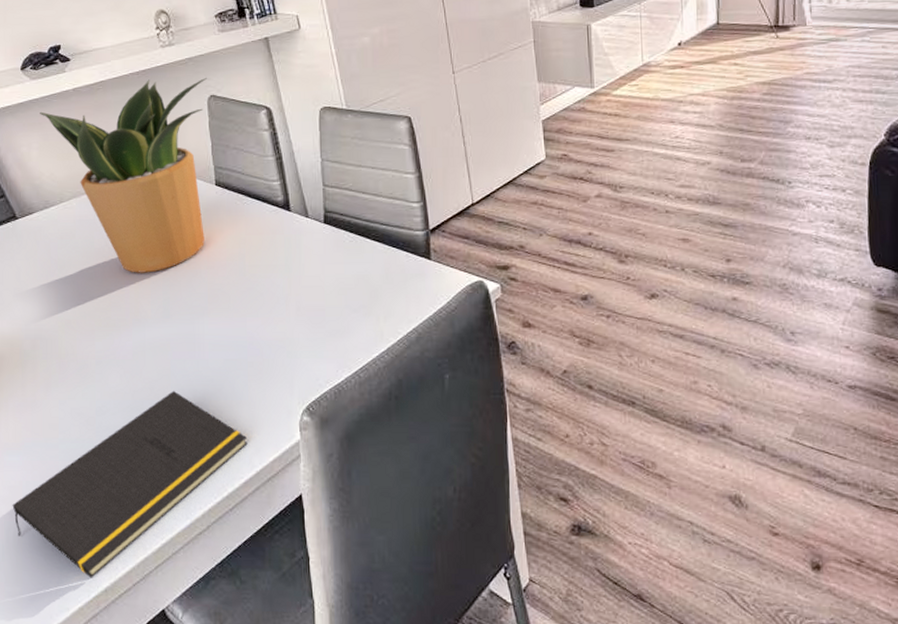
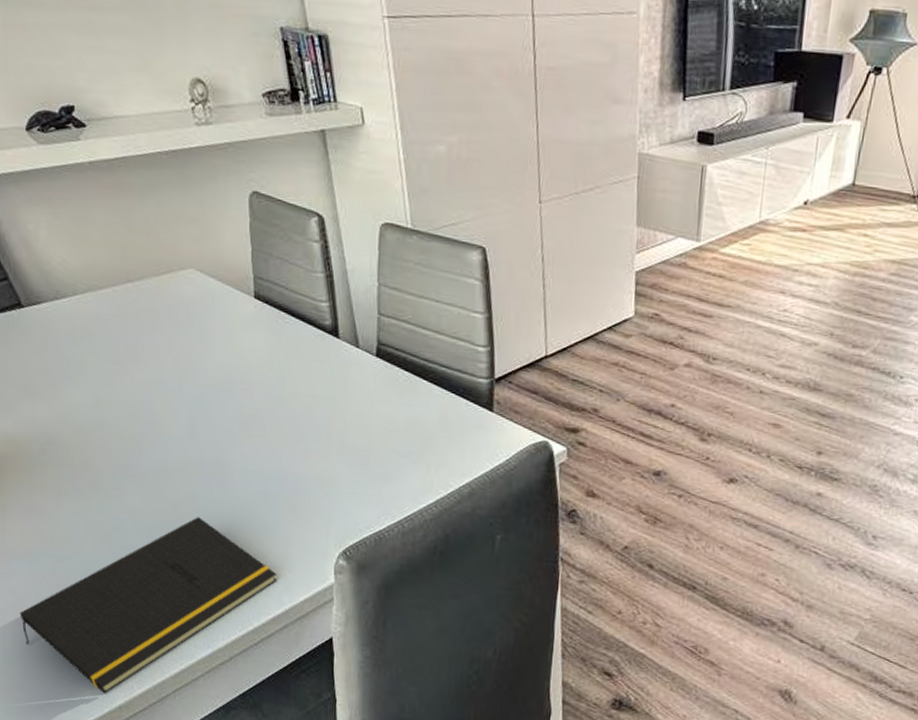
potted plant: present [40,78,207,273] -> none [49,162,249,387]

